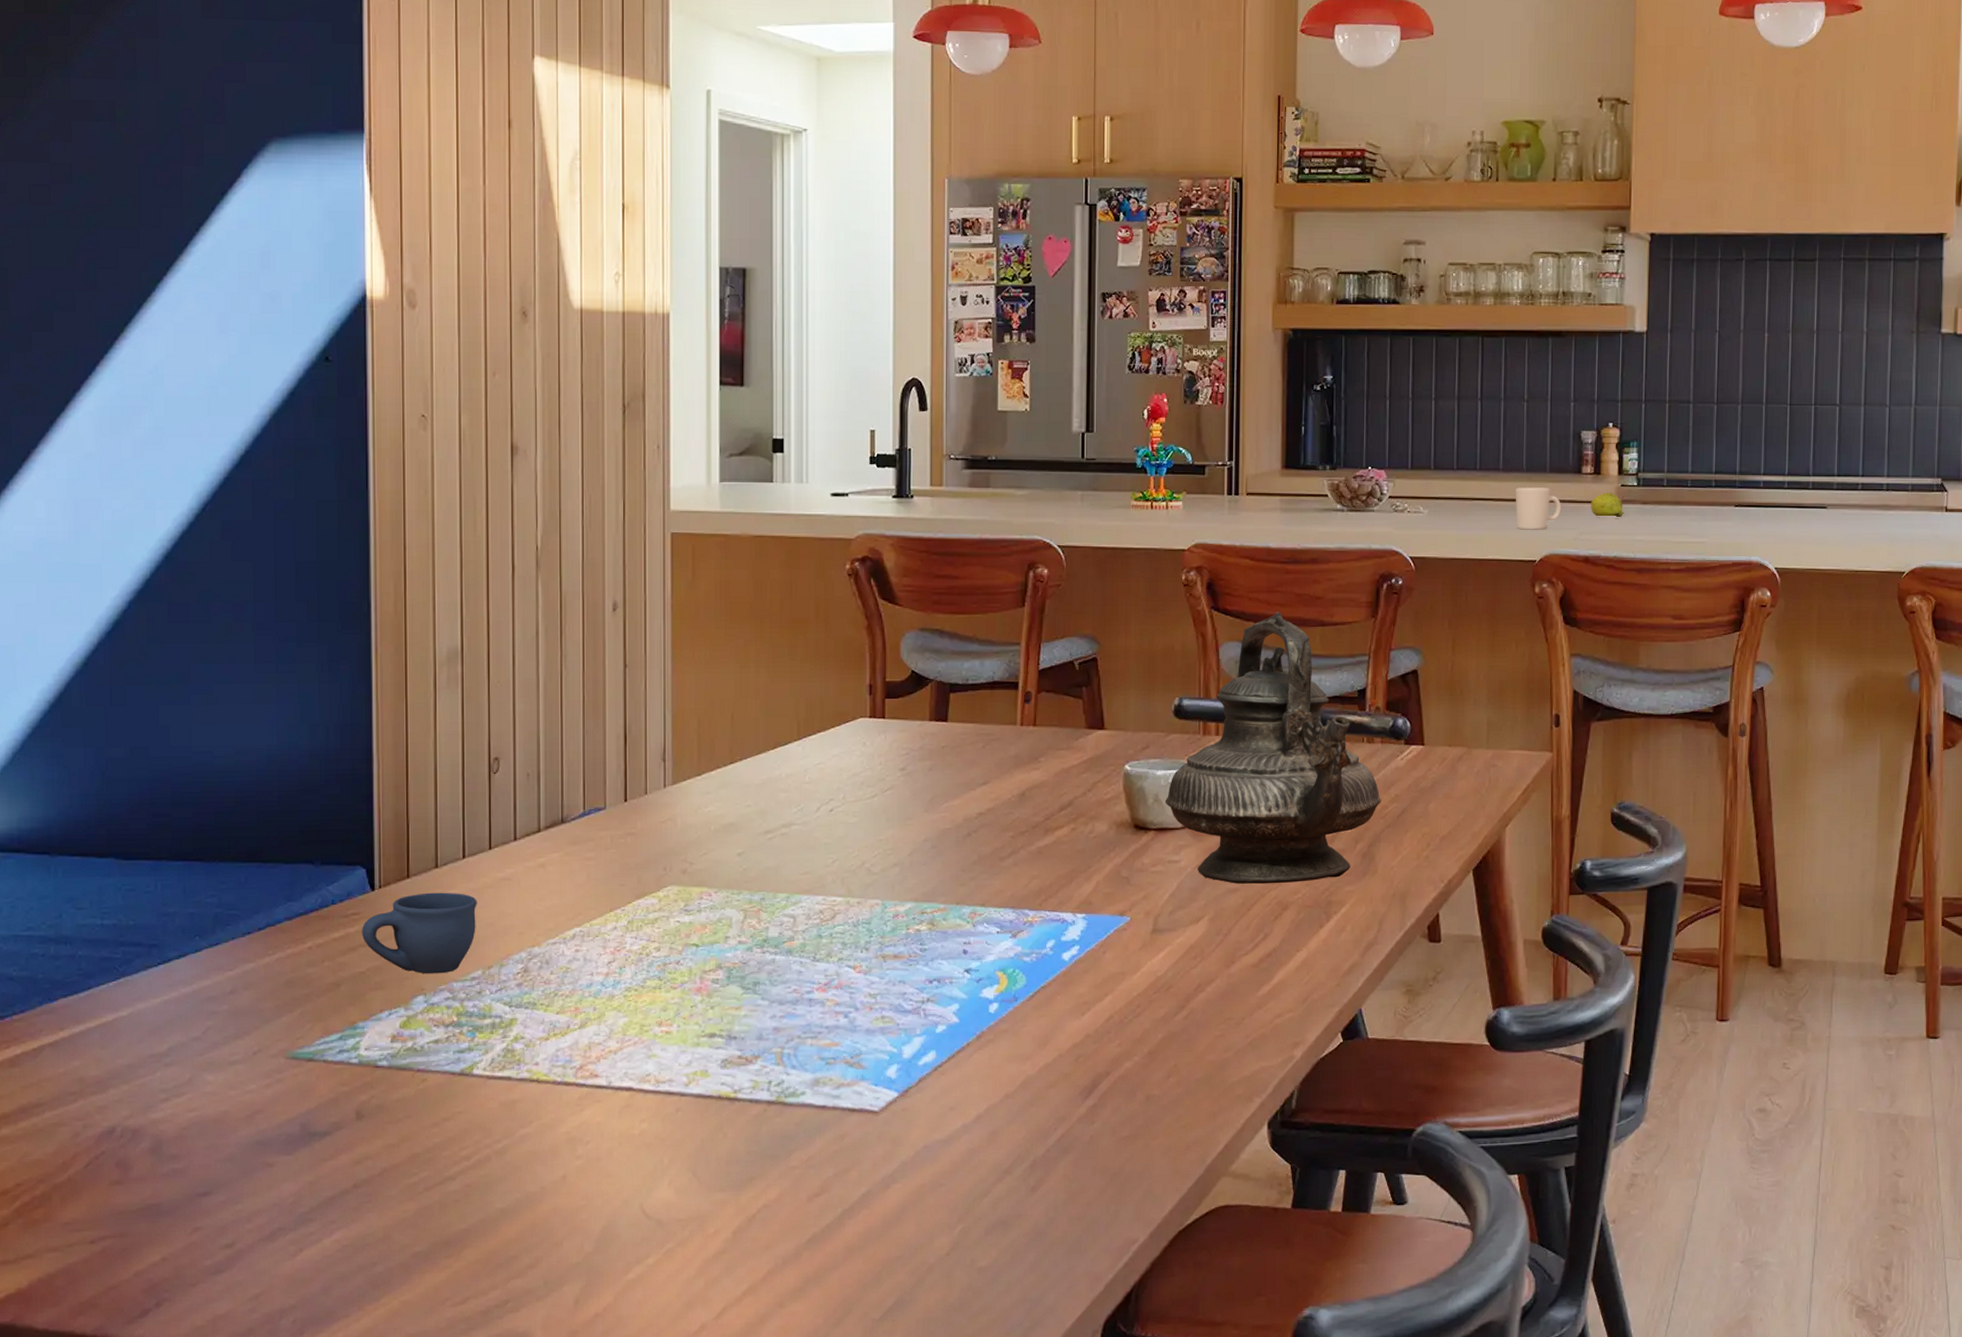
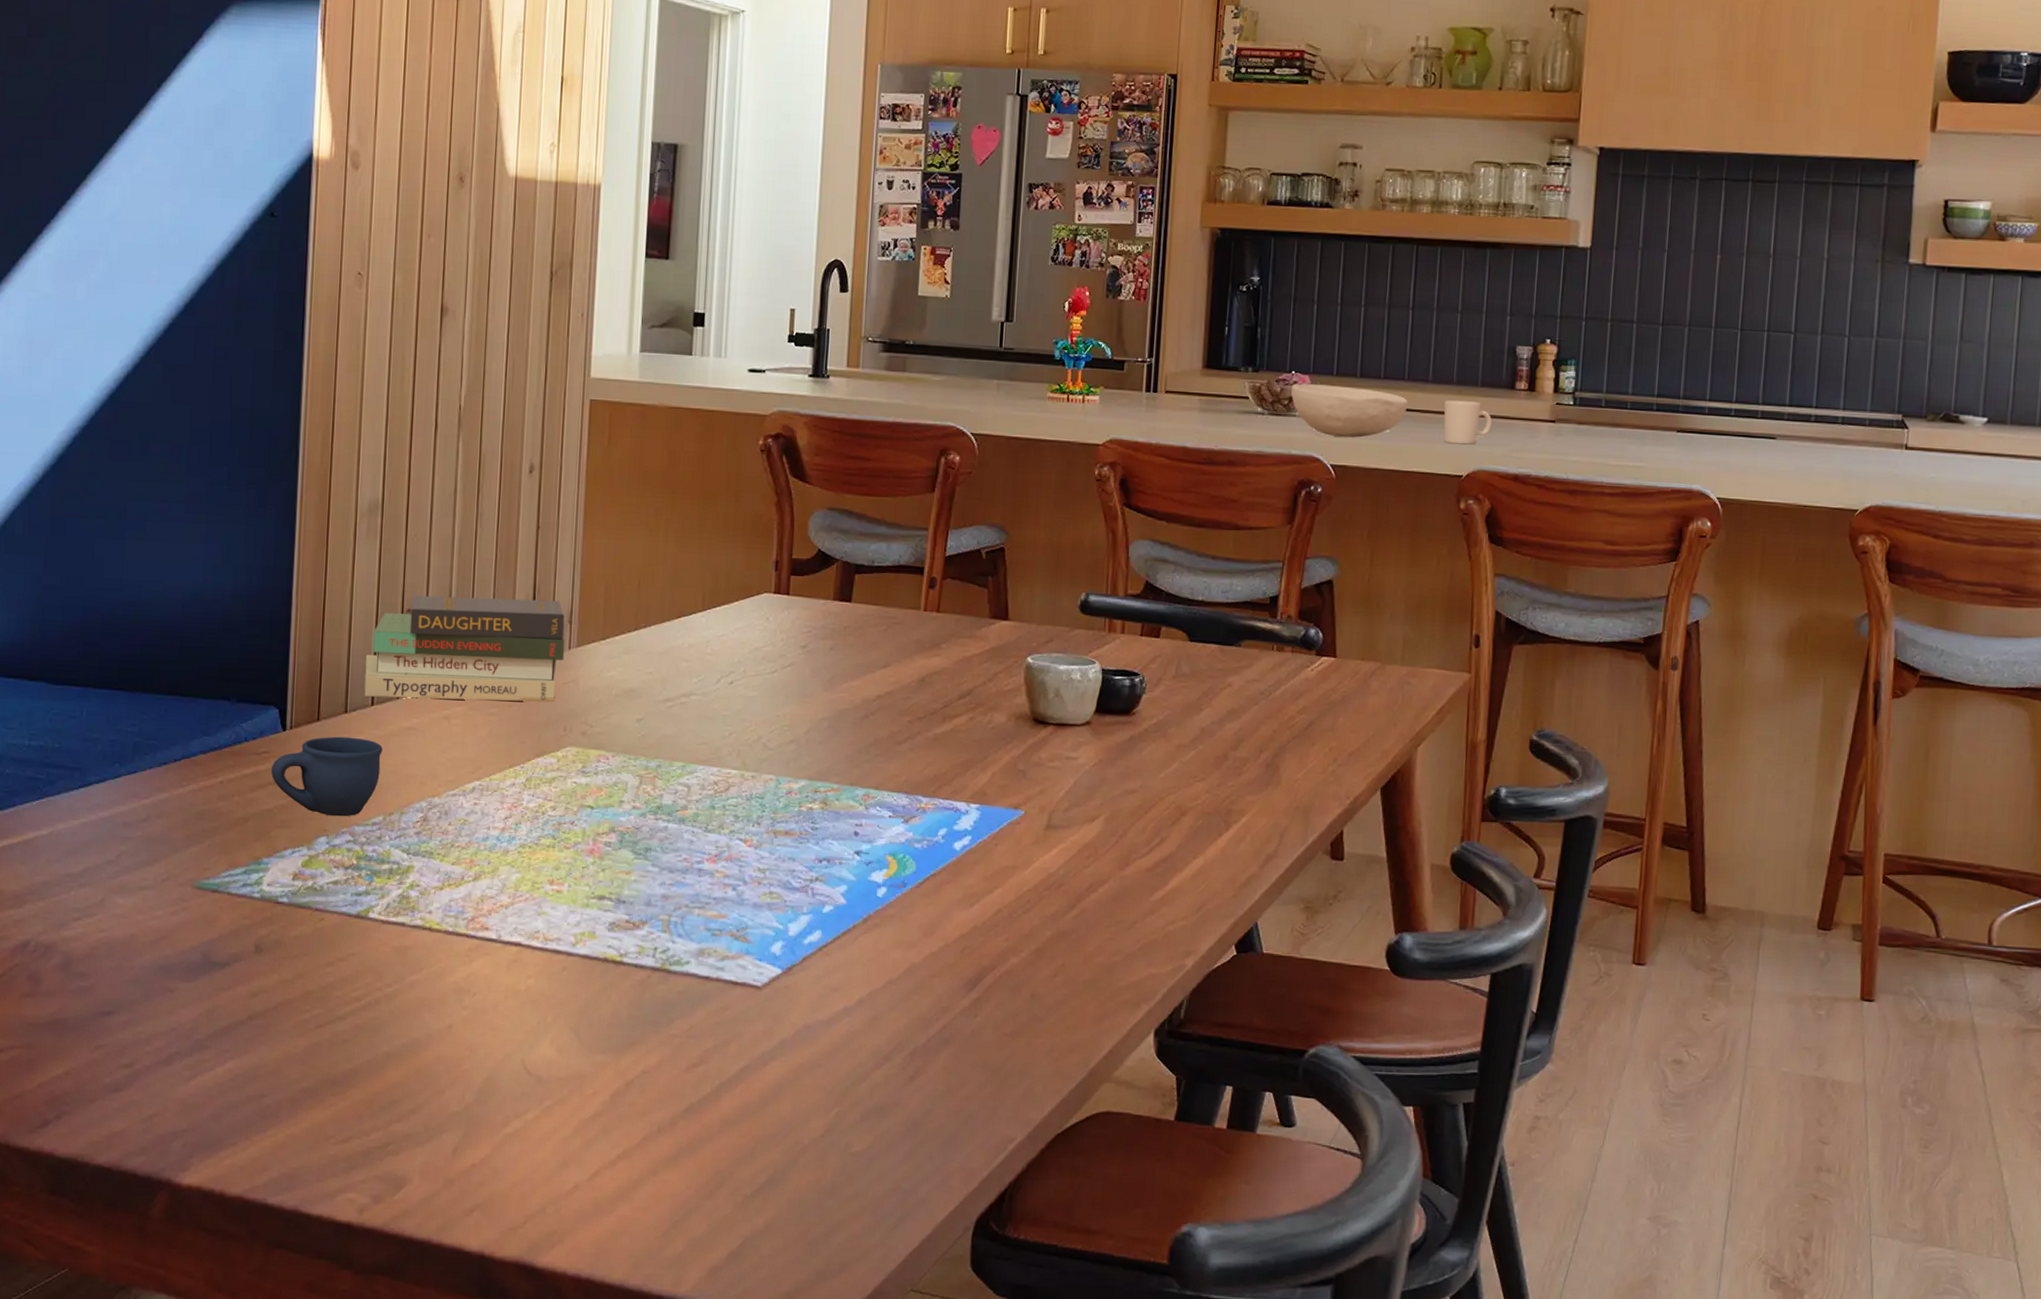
books: none [453,739,660,851] -> present [364,595,566,703]
teapot: present [1165,612,1382,884] -> none [1066,512,1290,788]
bowl: none [1368,479,1481,529] -> present [1291,383,1408,438]
fruit: present [1591,492,1623,519] -> none [1523,410,1558,438]

